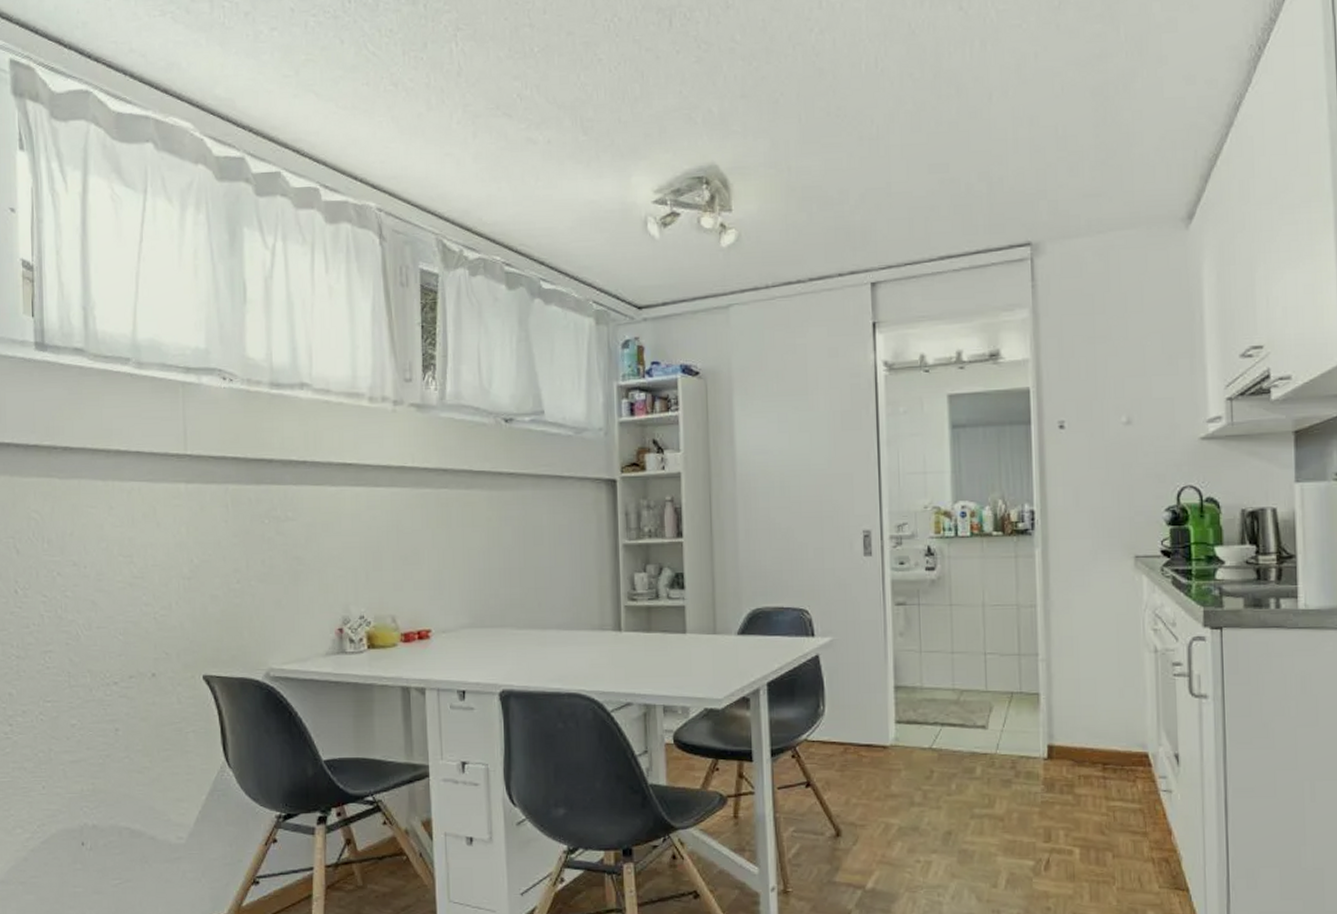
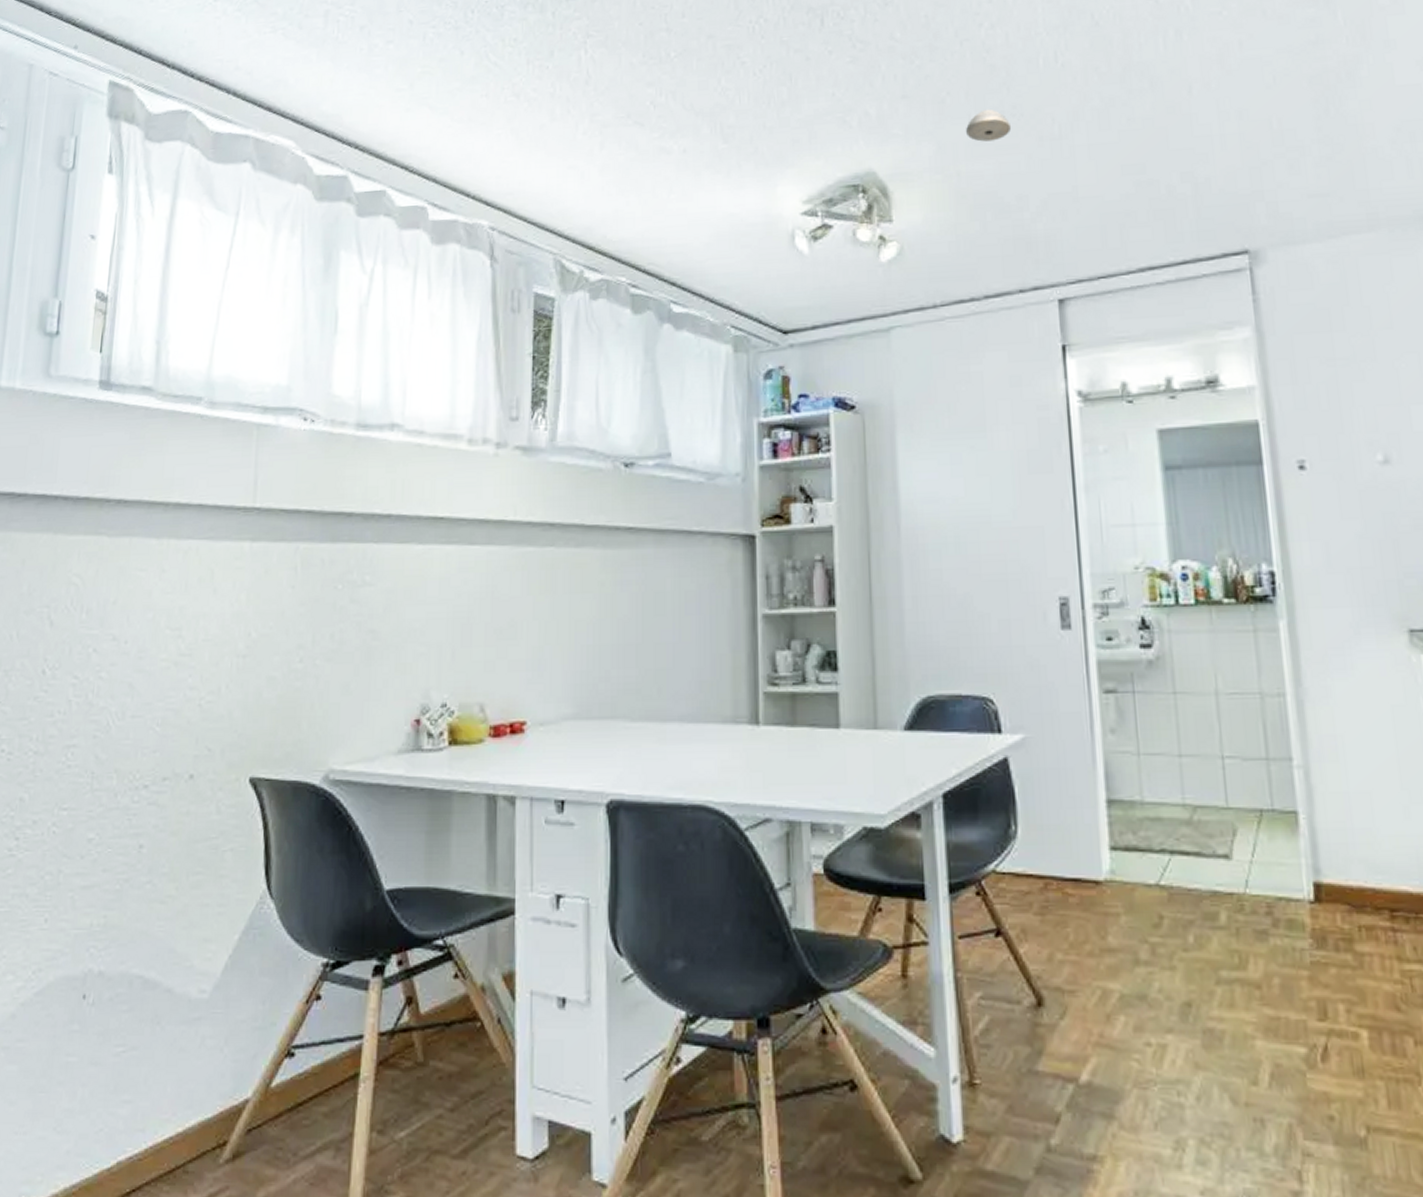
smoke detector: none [795,109,836,140] -> present [965,109,1012,142]

